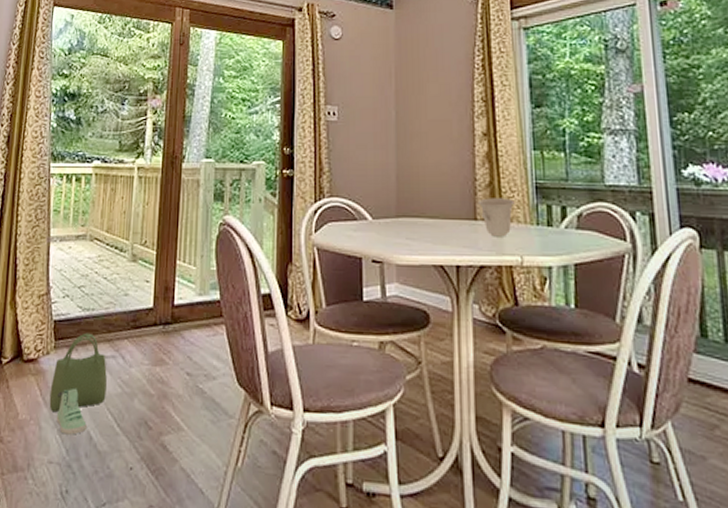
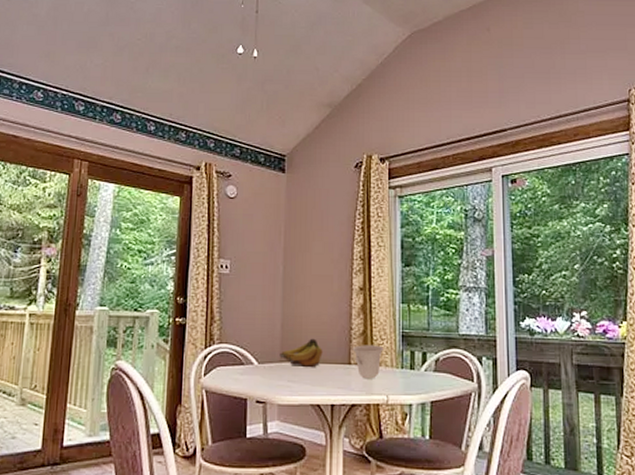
fruit: none [396,191,444,224] -> present [279,338,323,368]

